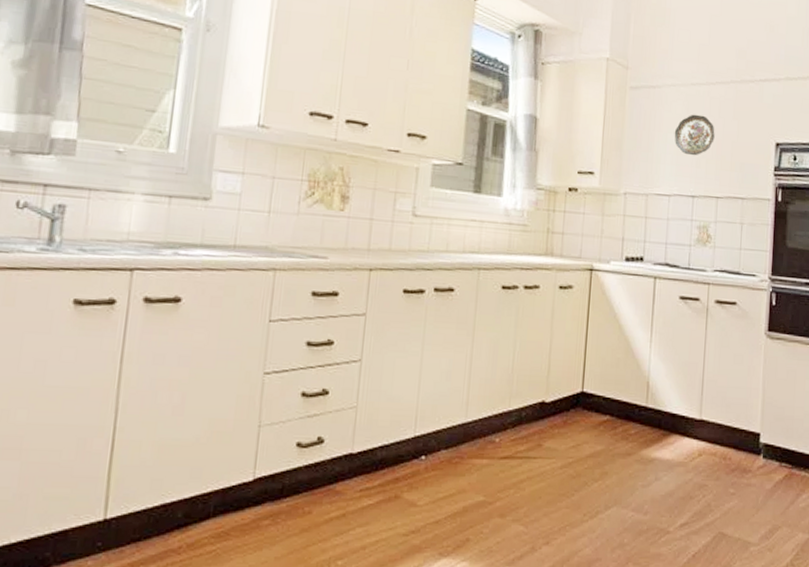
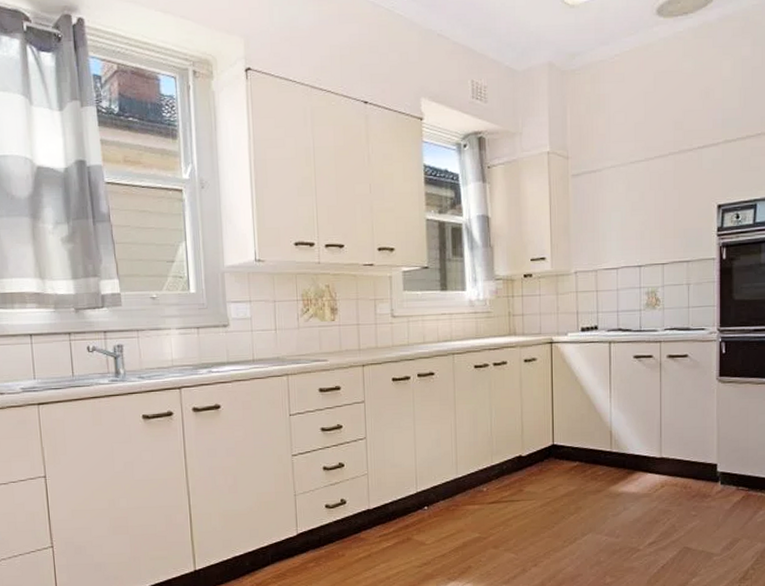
decorative plate: present [674,114,715,156] -> none [617,190,657,229]

